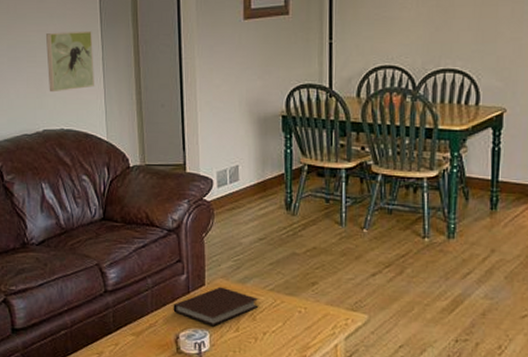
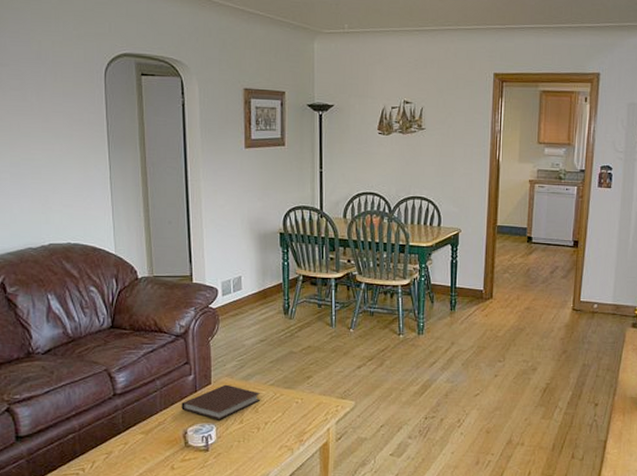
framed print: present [46,30,94,93] -> none [52,151,102,208]

